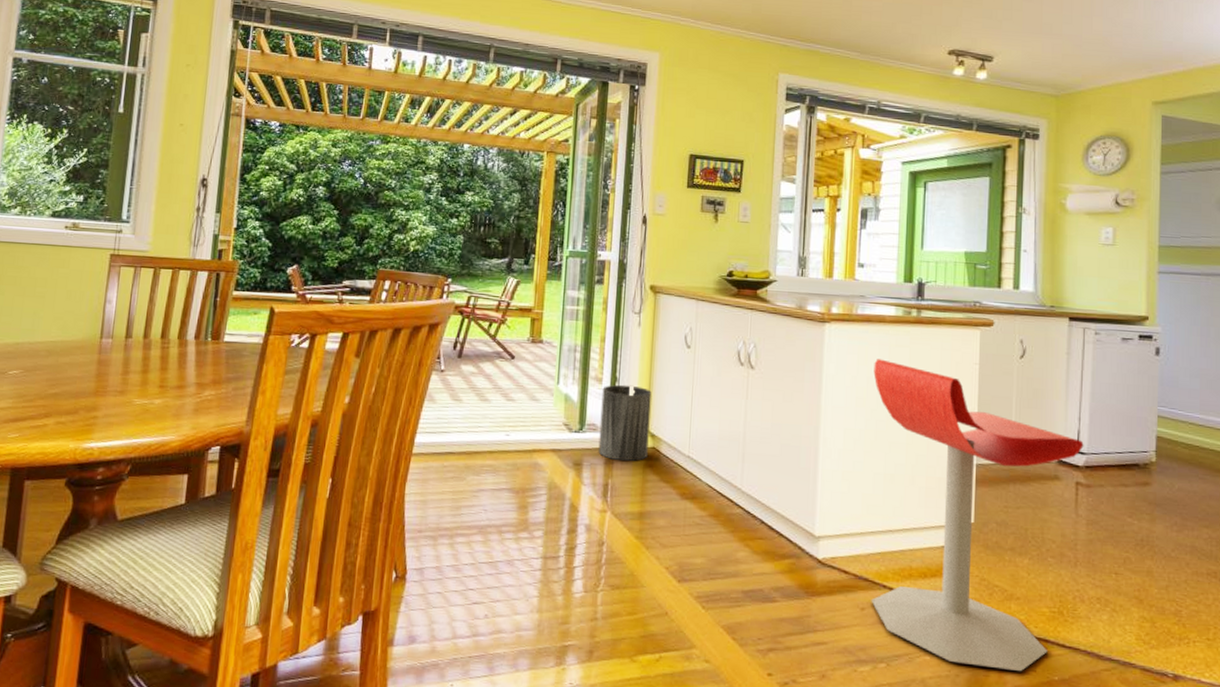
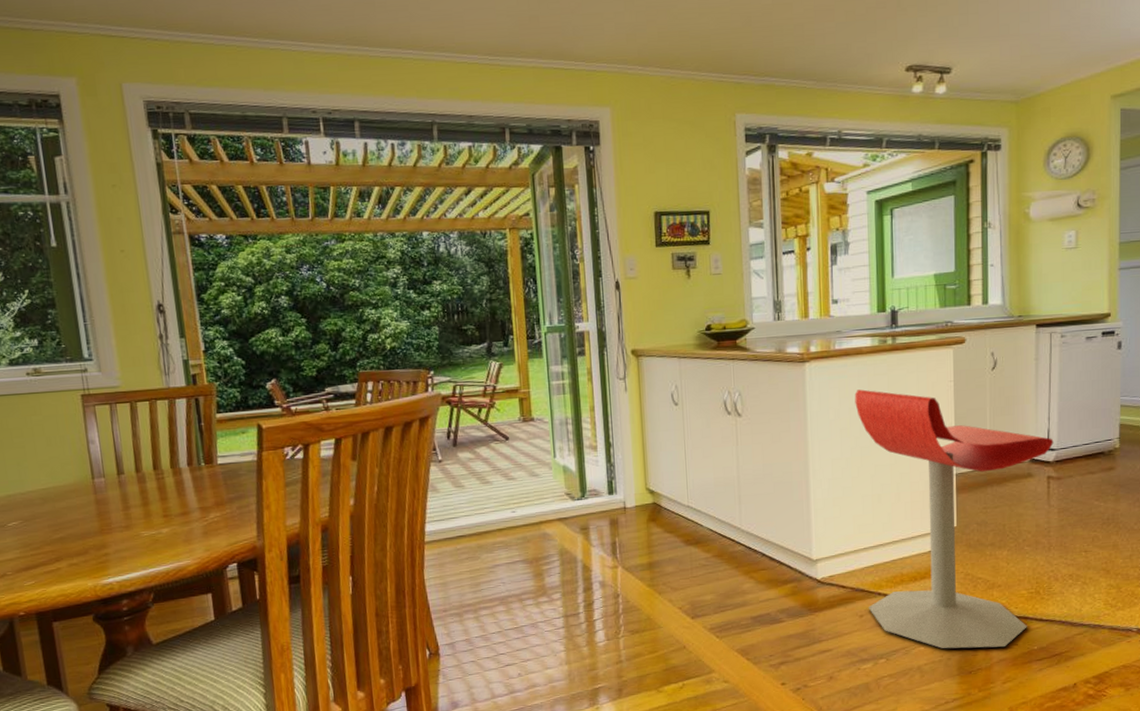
trash can: present [598,384,652,462] -> none [598,448,650,520]

